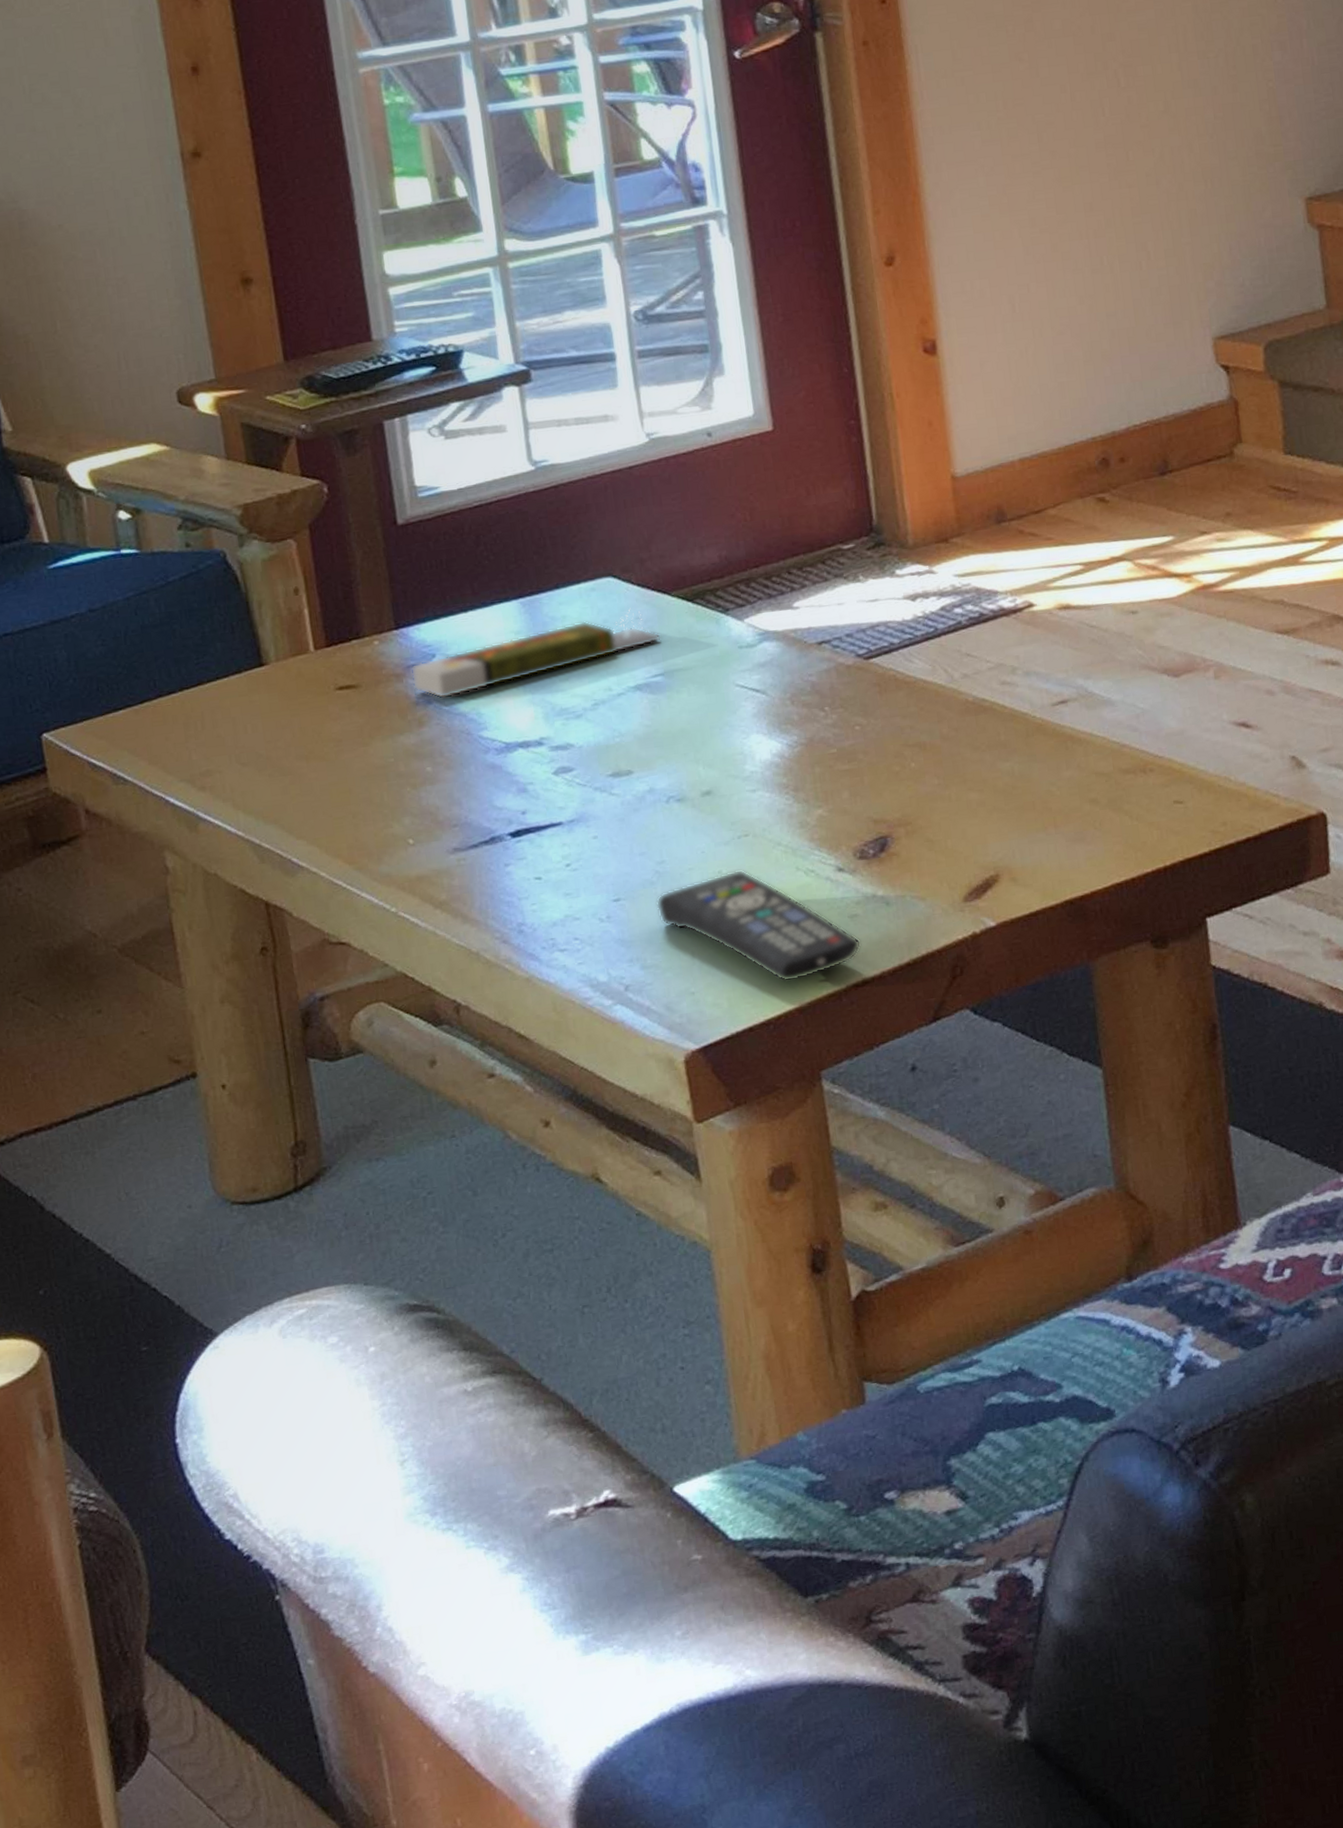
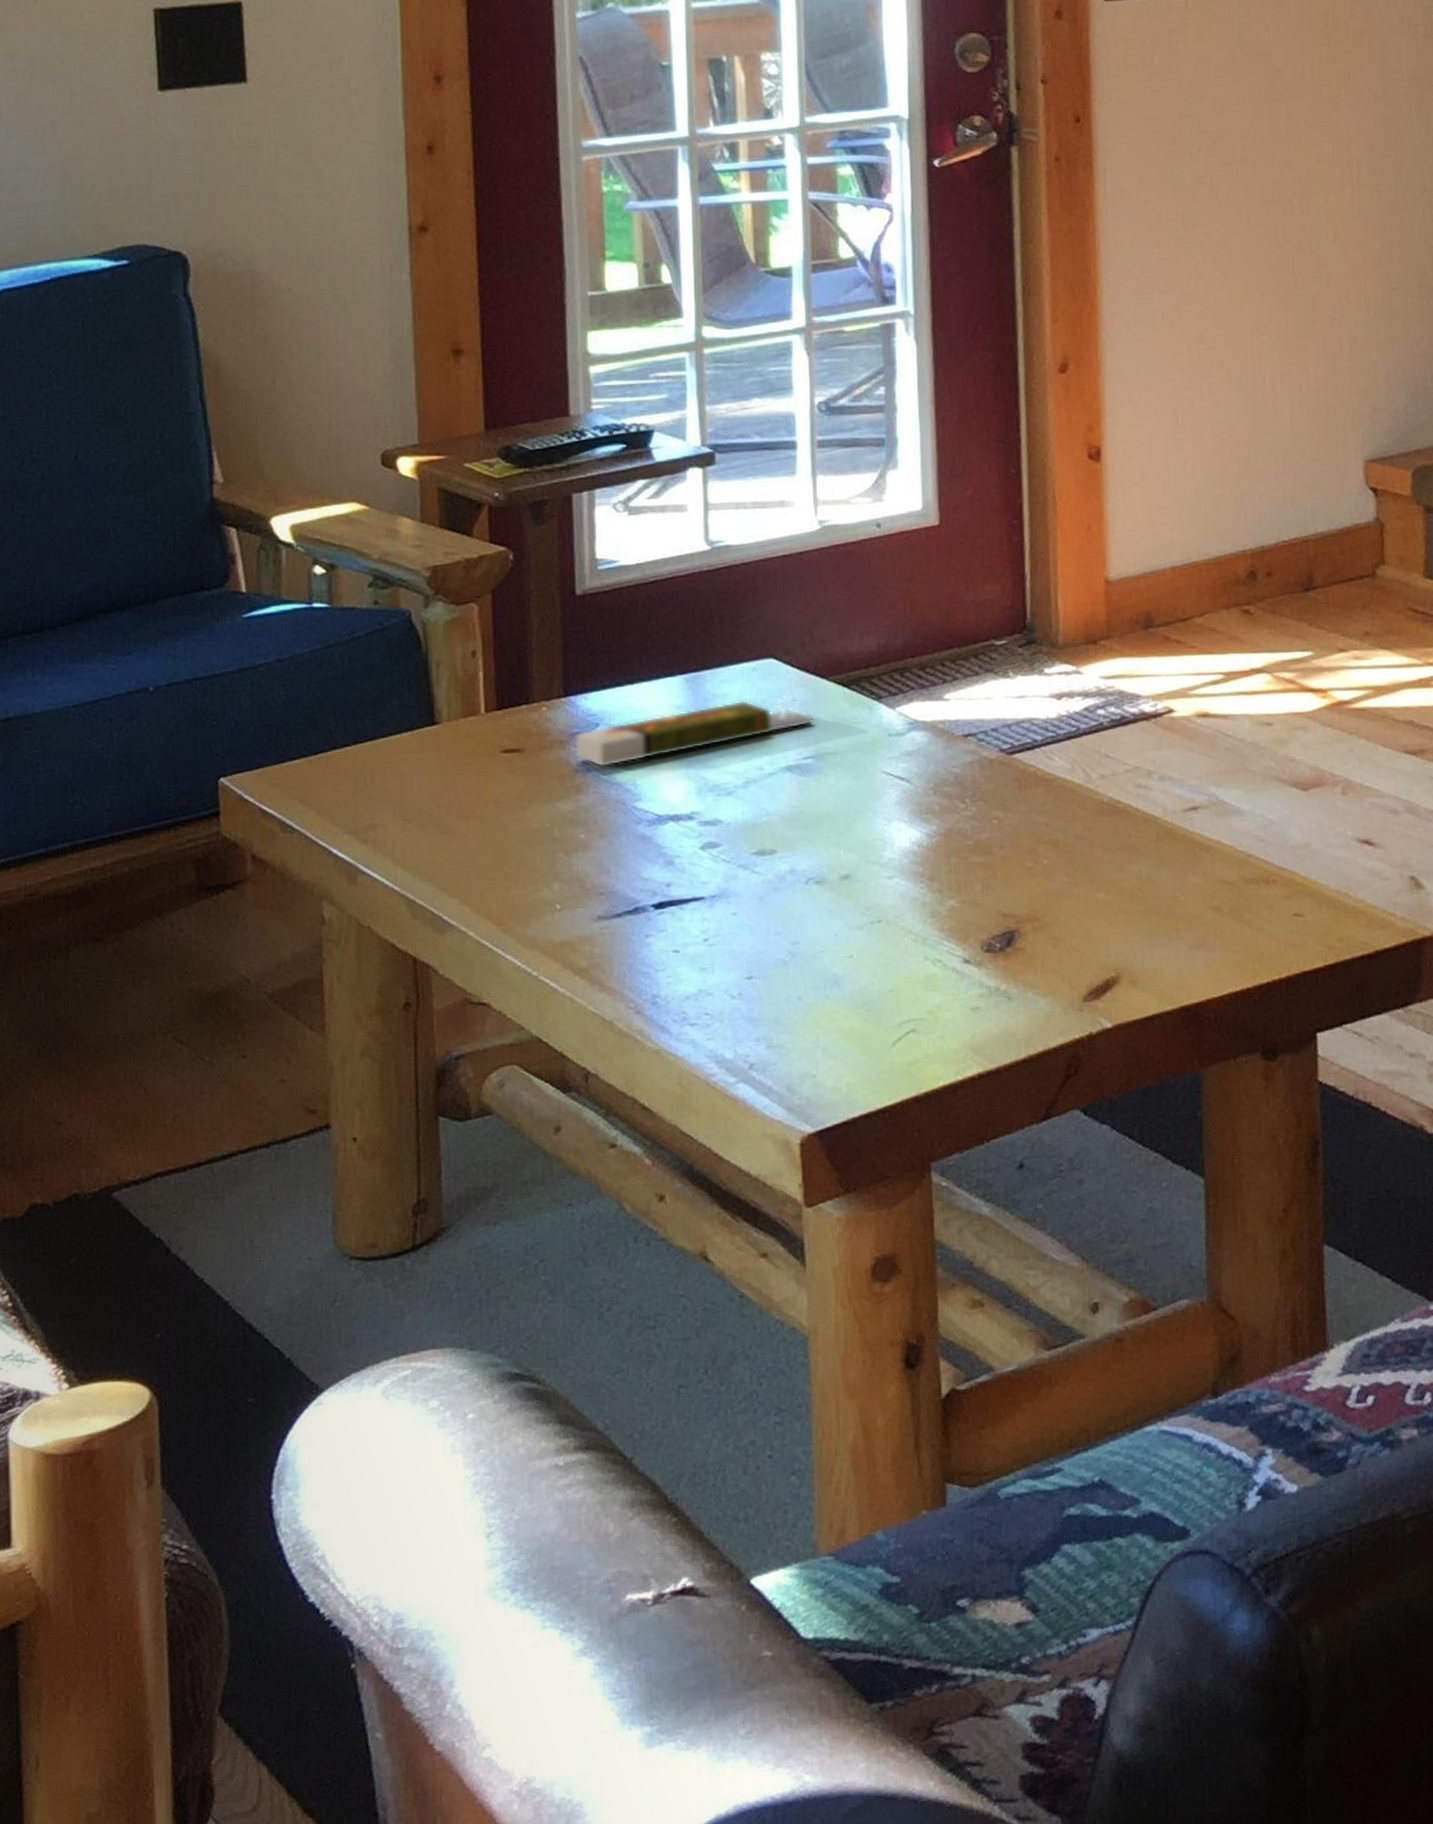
remote control: present [656,869,862,982] -> none [786,955,981,1071]

